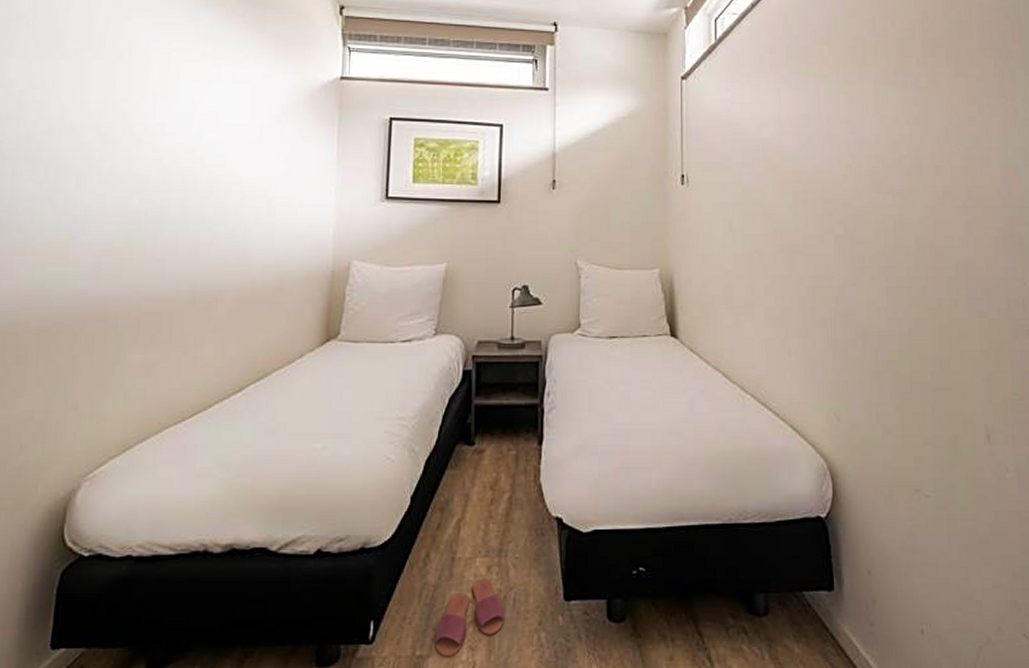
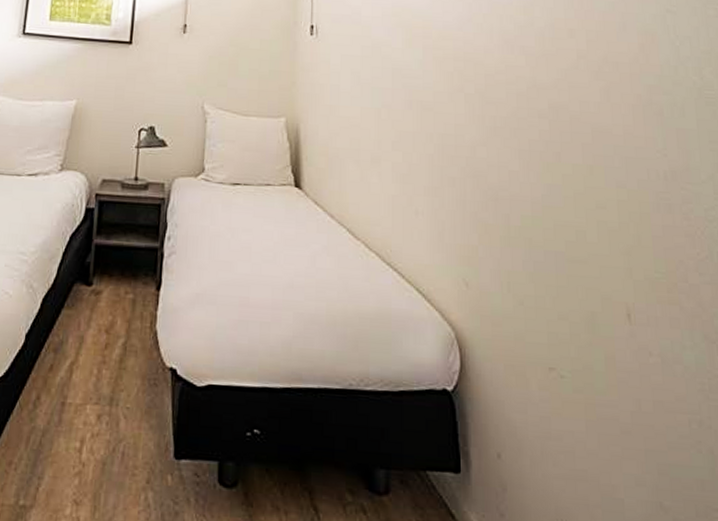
slippers: present [435,578,505,657] -> none [39,427,112,510]

